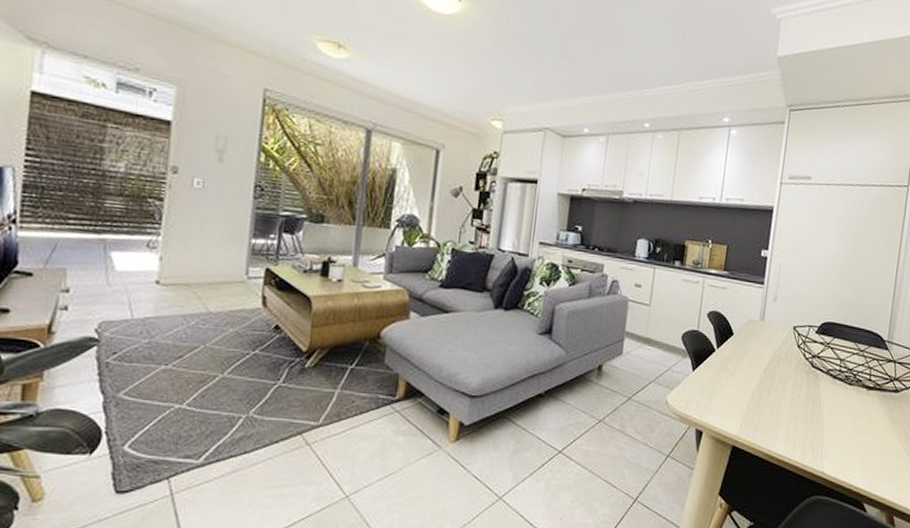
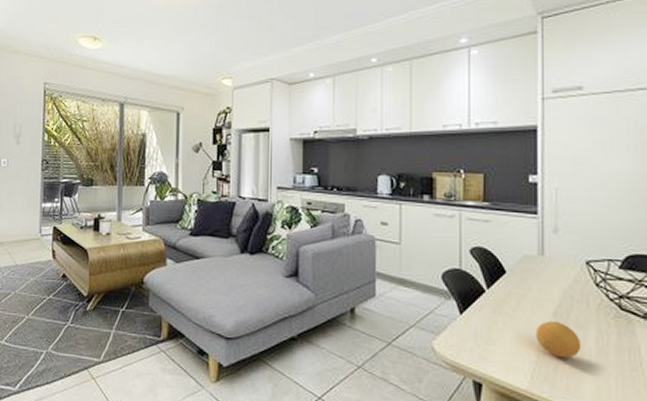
fruit: none [749,376,781,408] -> present [535,320,582,359]

